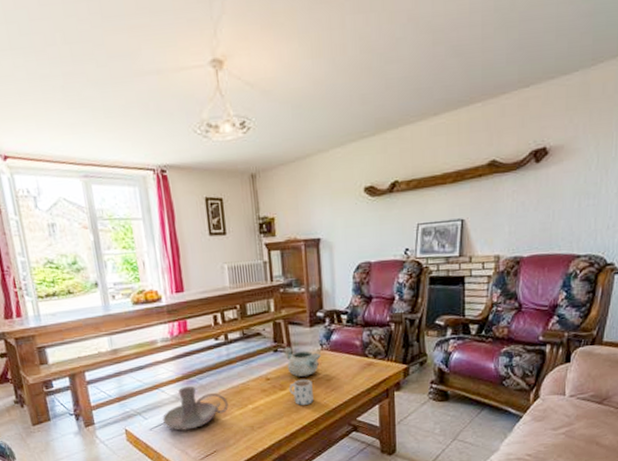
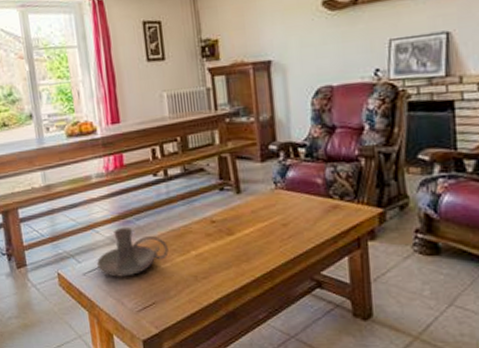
decorative bowl: present [284,347,322,377] -> none [231,185,276,220]
mug: present [289,379,314,405] -> none [238,222,267,254]

